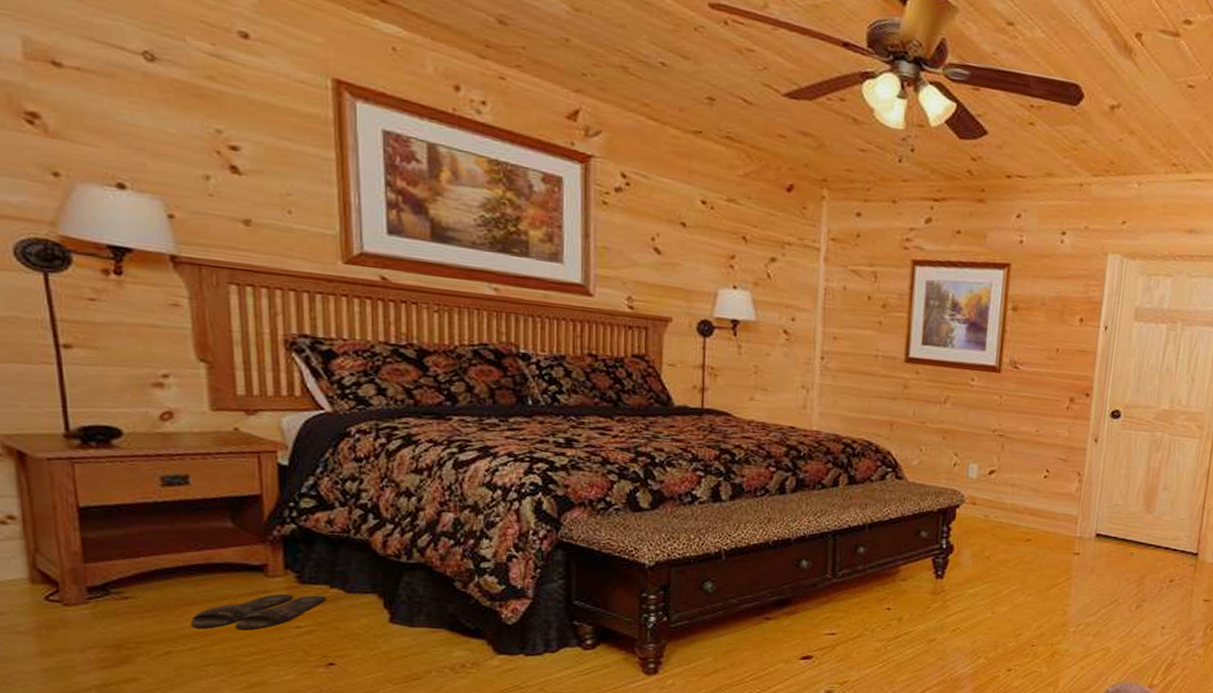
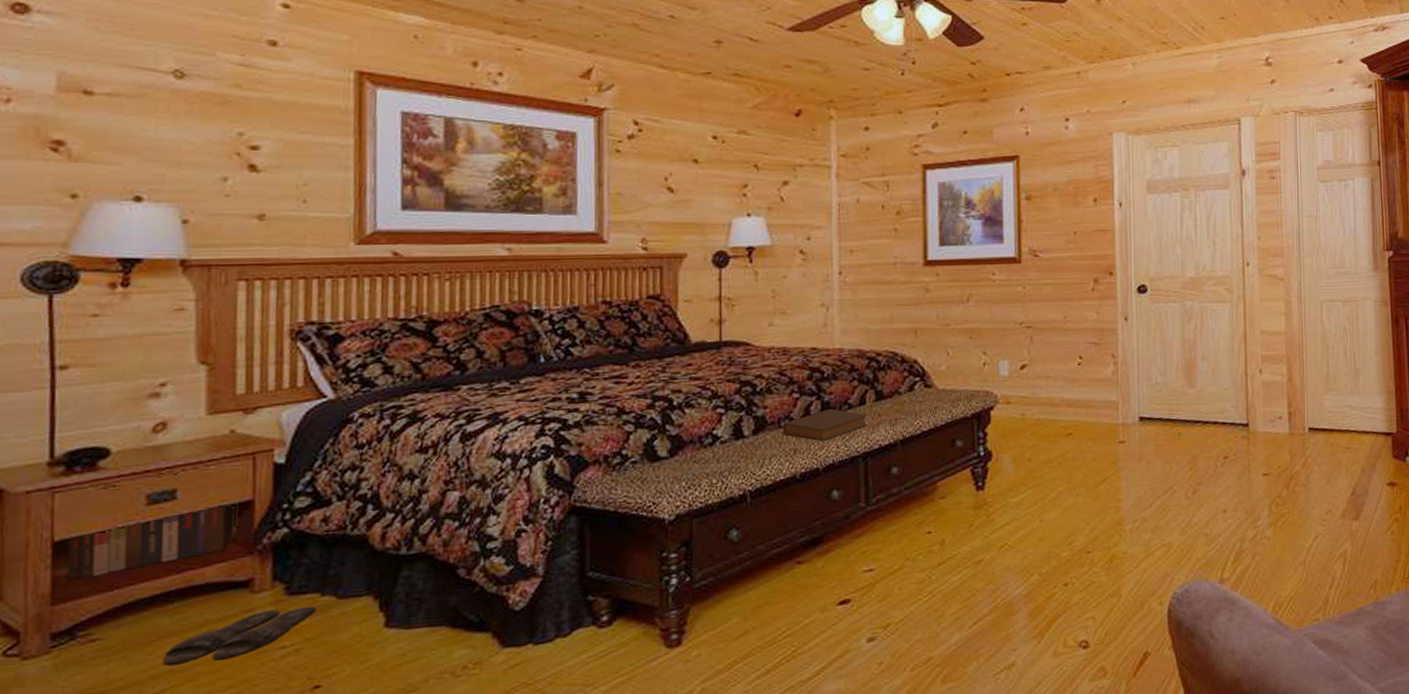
books: none [92,459,249,544] -> present [68,467,238,581]
book: none [758,485,839,515] -> present [782,408,867,442]

